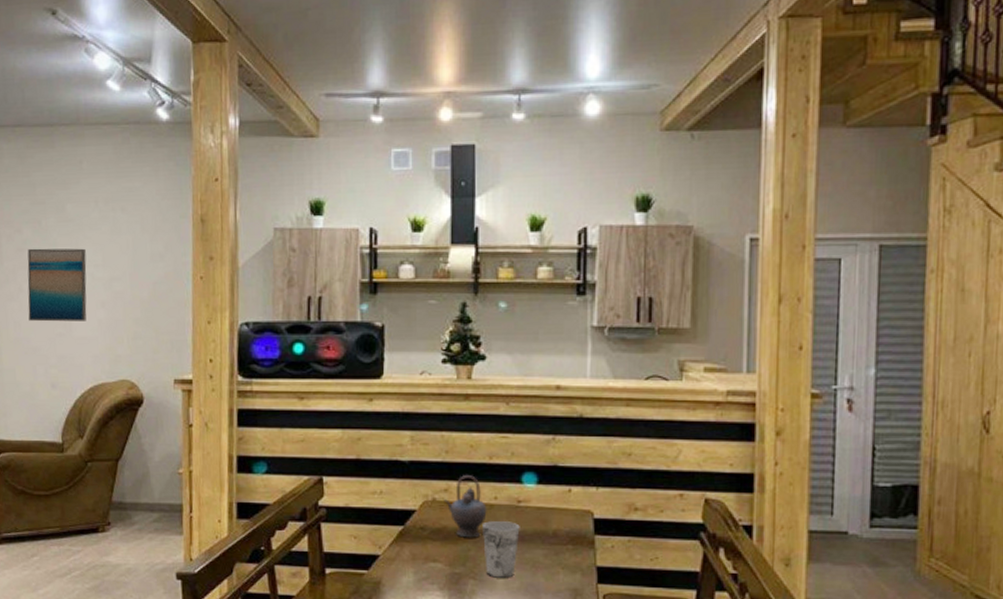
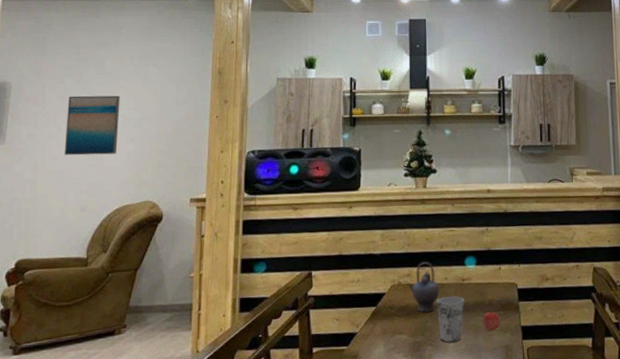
apple: none [544,541,569,568] -> present [483,309,501,331]

